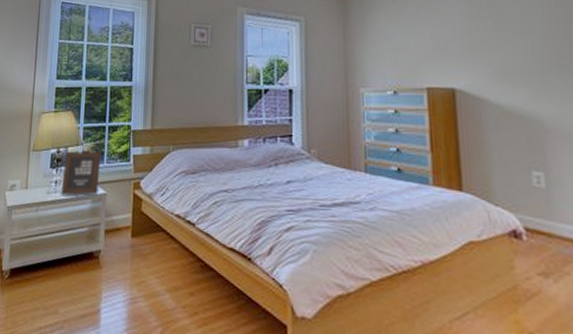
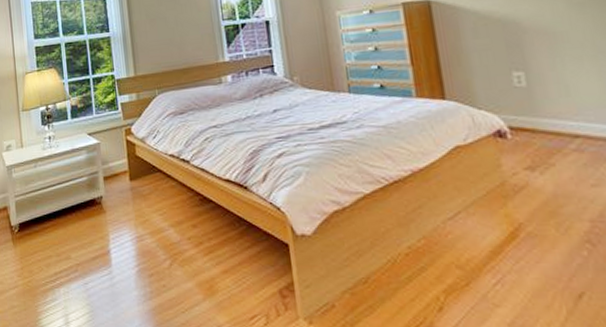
picture frame: present [61,151,101,196] -> none [54,103,92,150]

